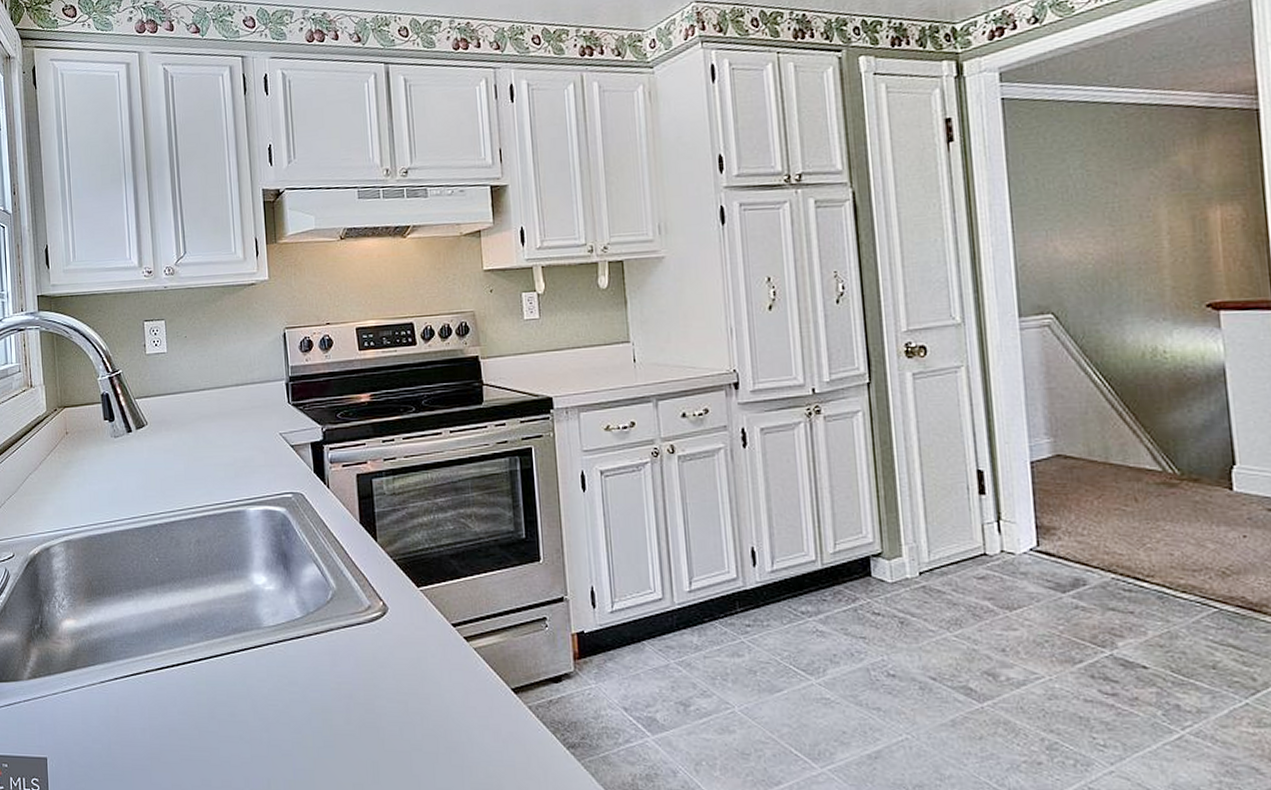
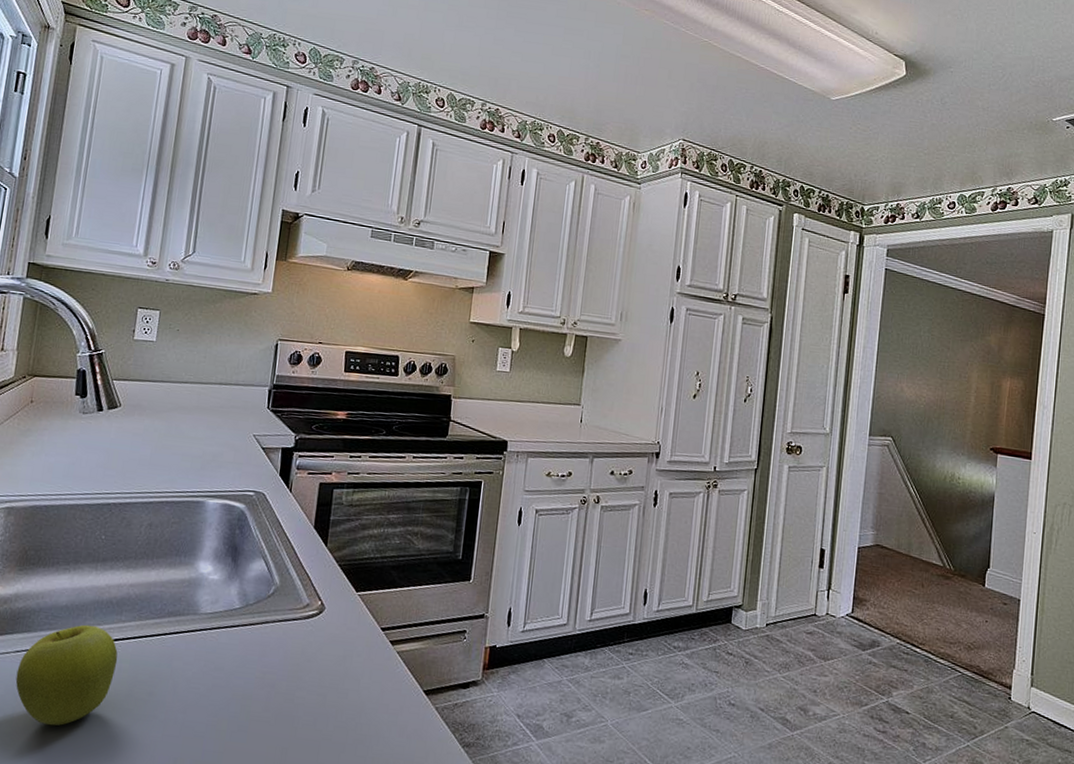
fruit: none [105,649,195,754] -> present [15,624,118,726]

